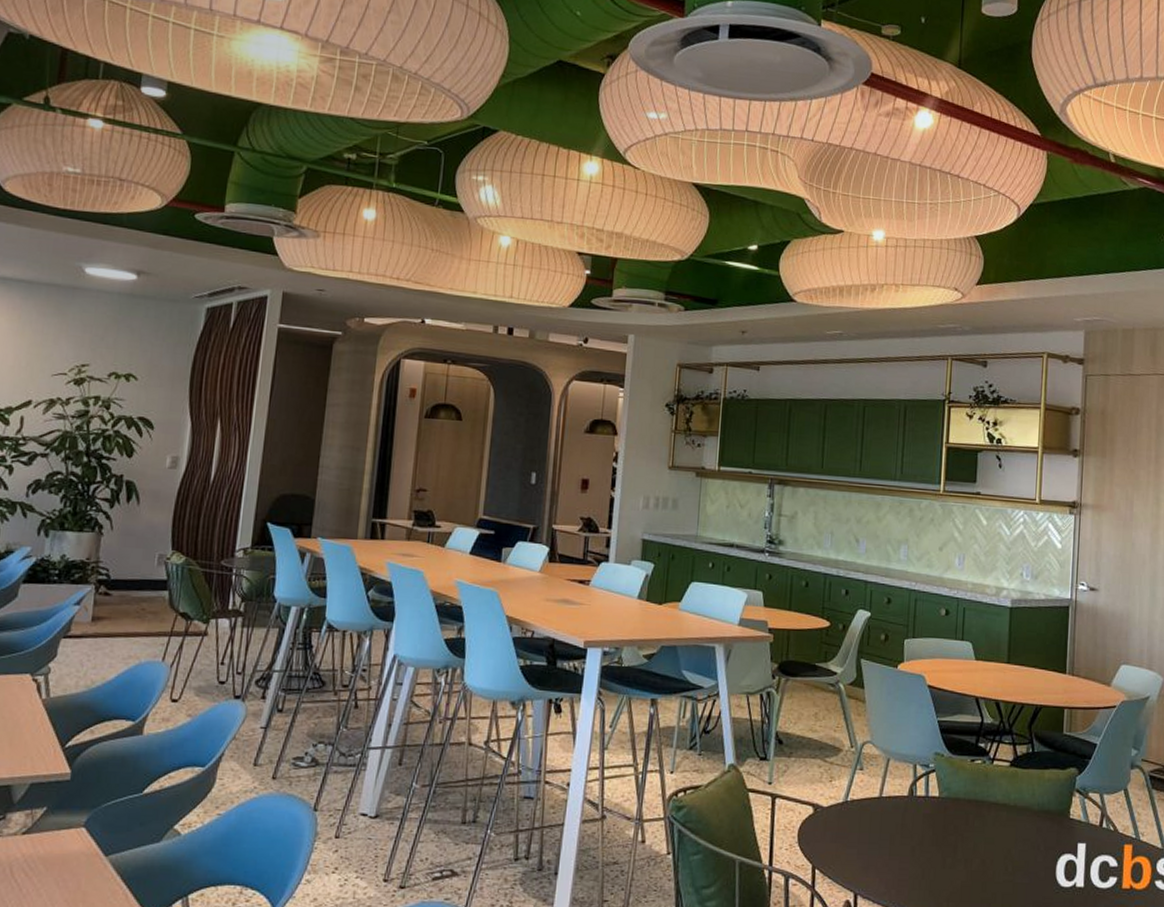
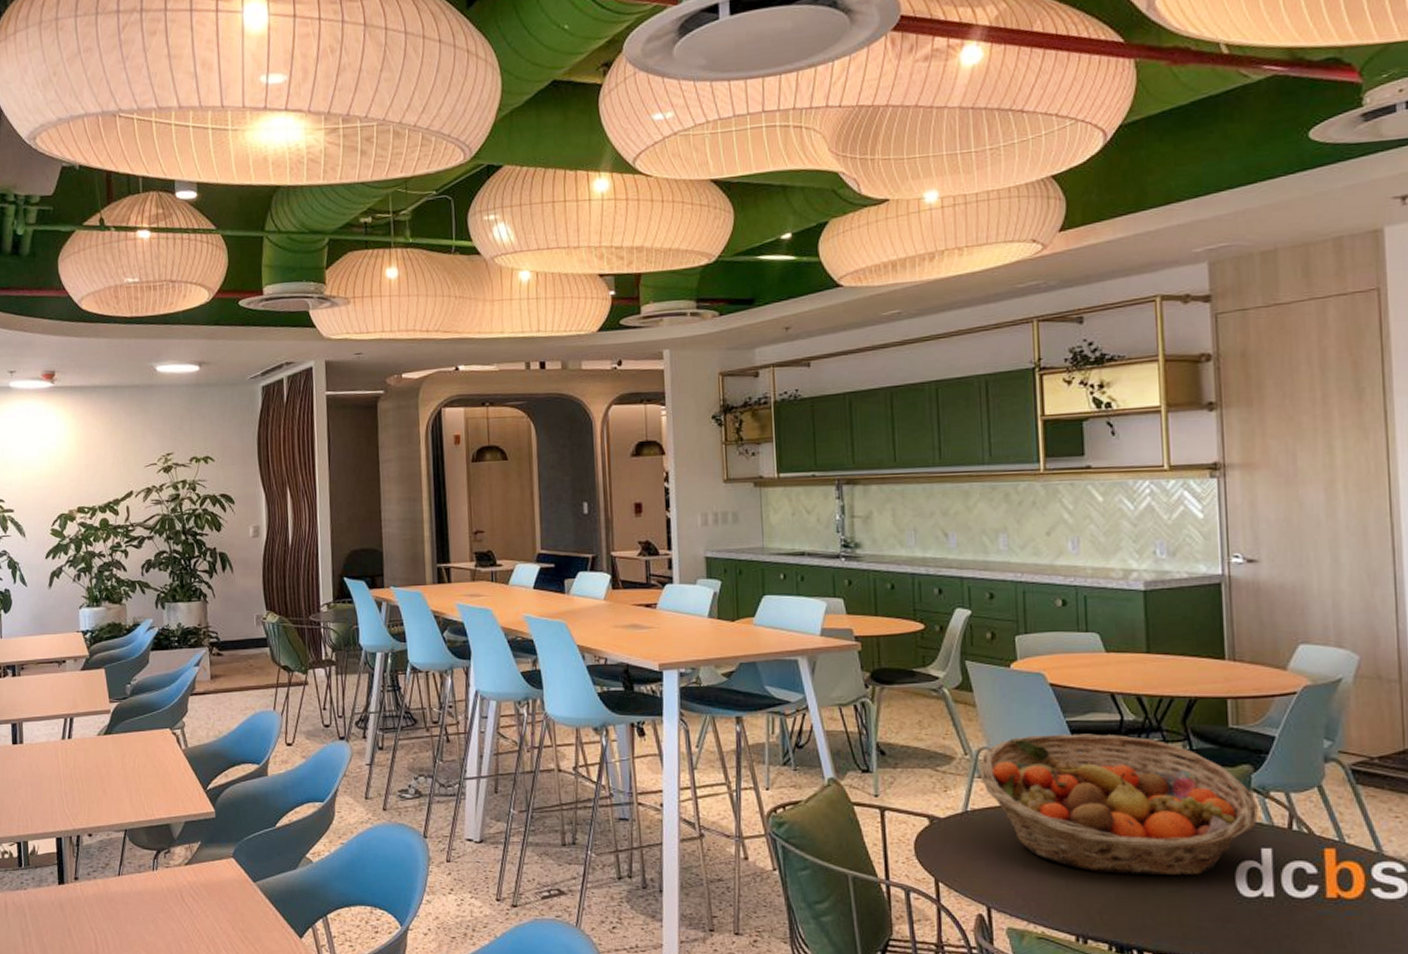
fruit basket: none [862,732,1079,867] -> present [980,733,1258,876]

